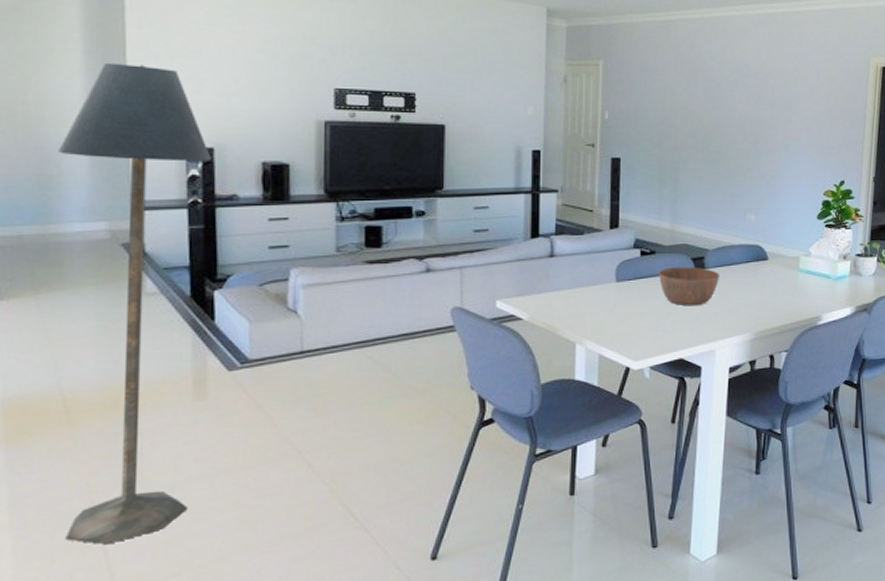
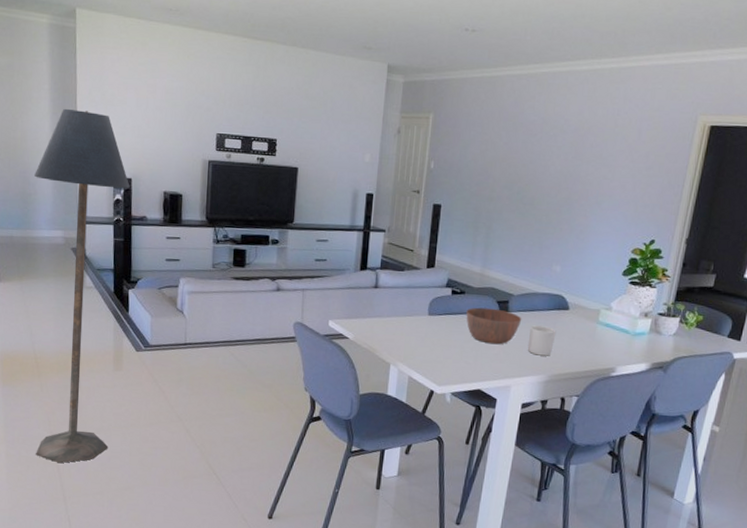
mug: none [729,280,758,313] -> present [527,325,556,356]

